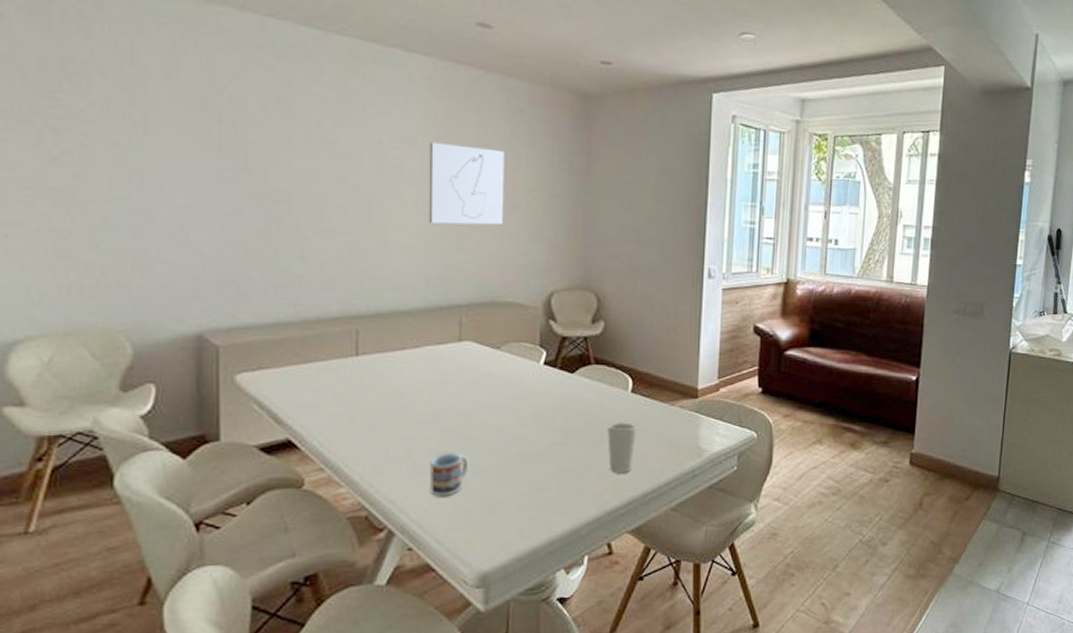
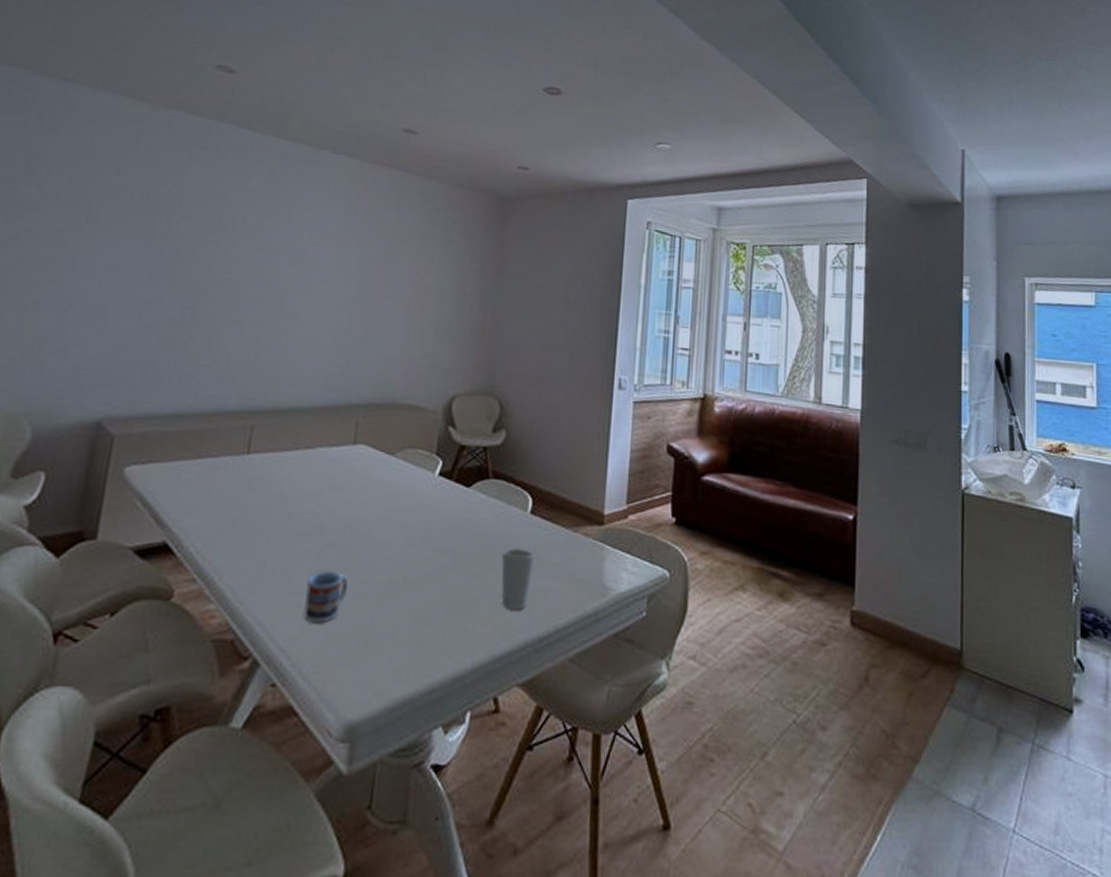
wall art: present [428,142,505,225] -> none [337,238,419,323]

